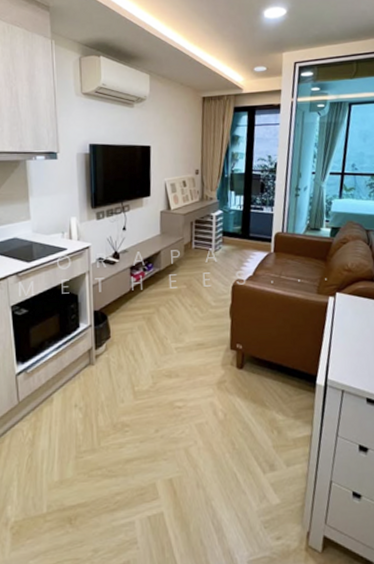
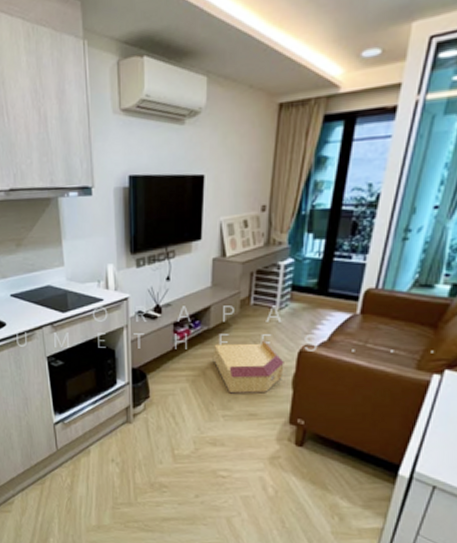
basket: none [165,276,222,327] -> present [214,339,284,394]

